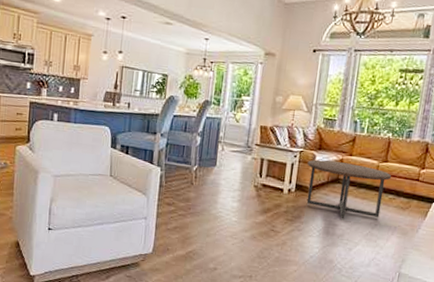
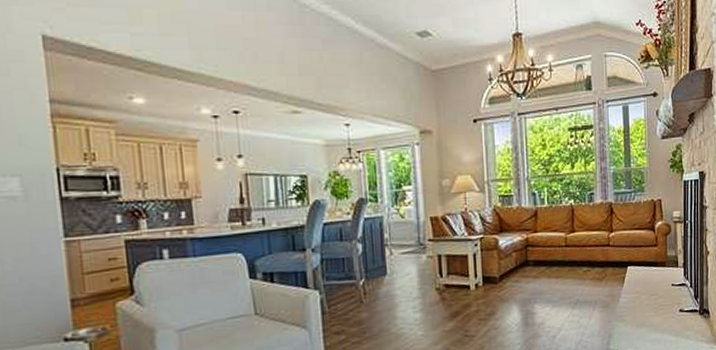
coffee table: present [306,159,392,221] -> none [490,240,582,307]

